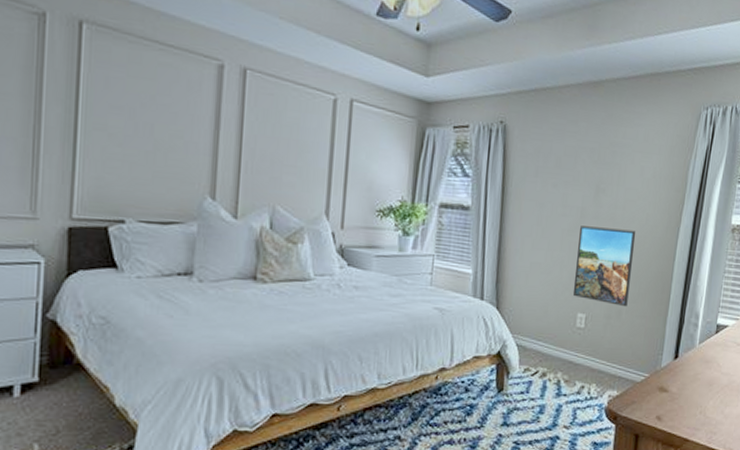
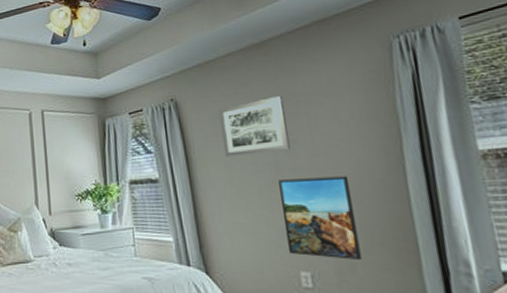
wall art: none [539,141,603,198] -> present [219,95,290,157]

